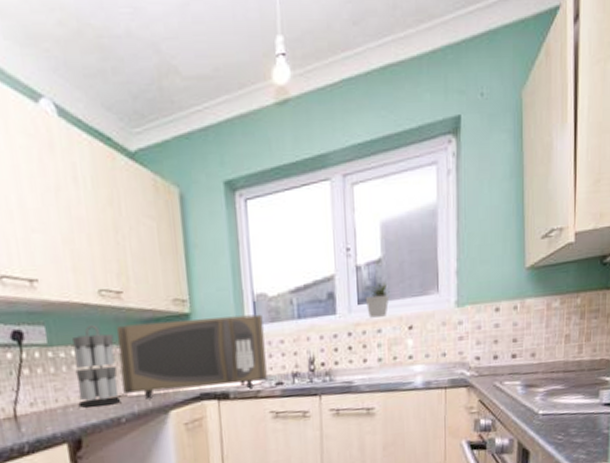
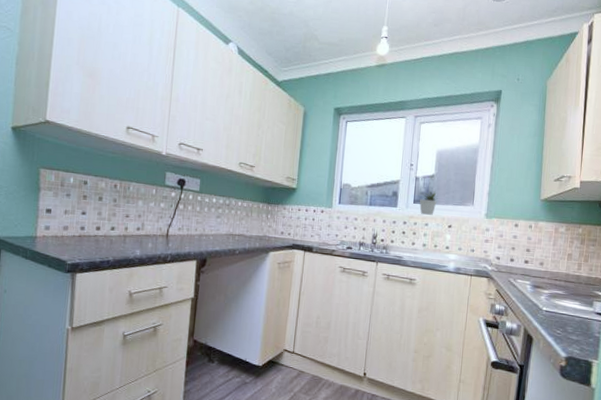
spice rack: present [73,324,121,408] -> none [210,184,243,240]
microwave: present [116,314,267,398] -> none [241,188,345,247]

